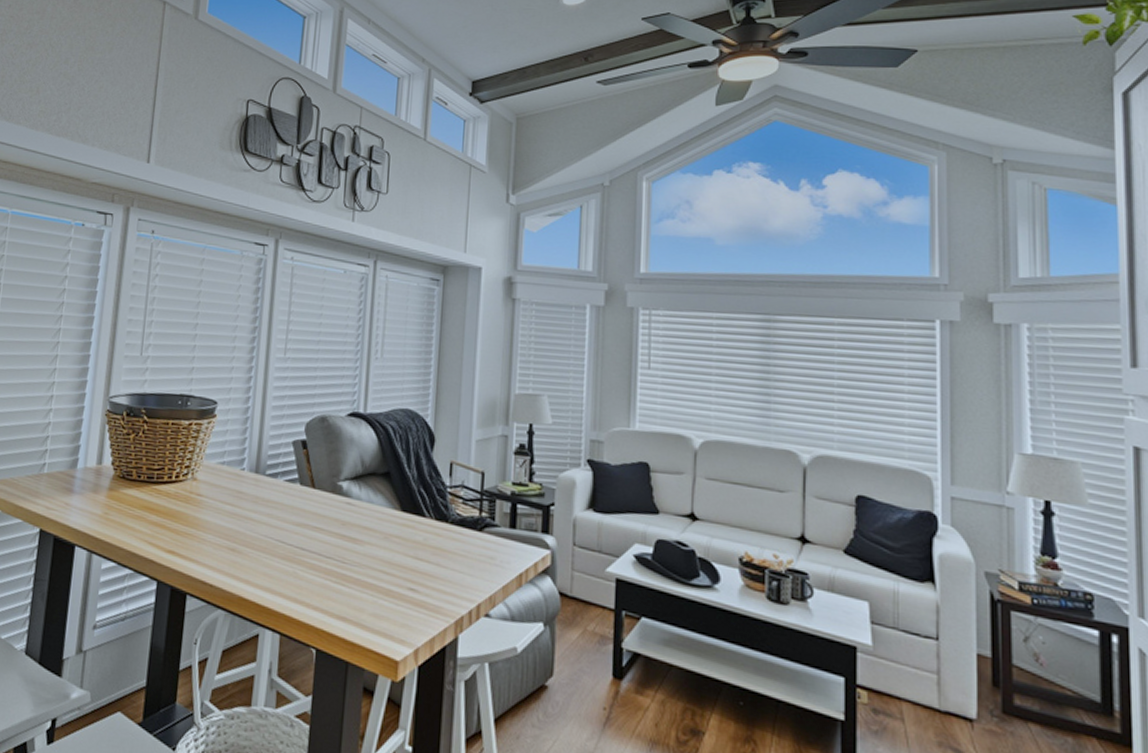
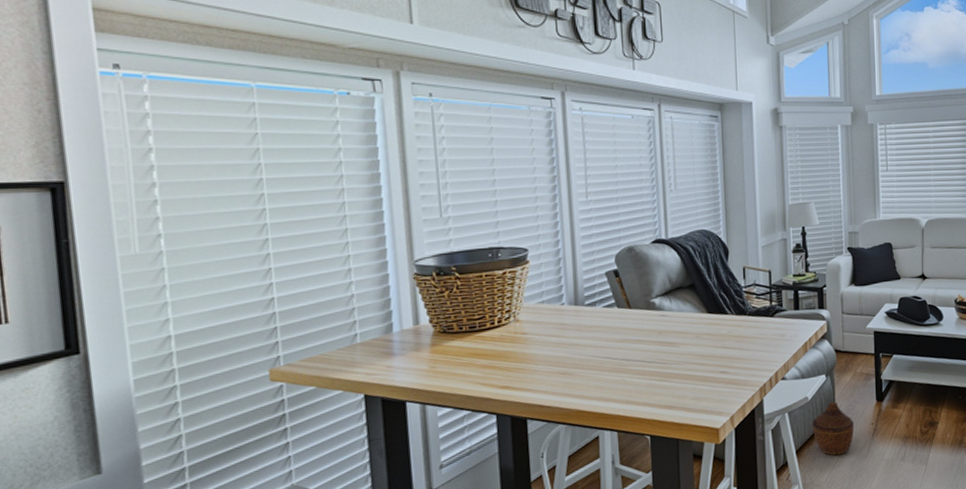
woven basket: none [519,663,579,742] -> present [812,402,855,456]

